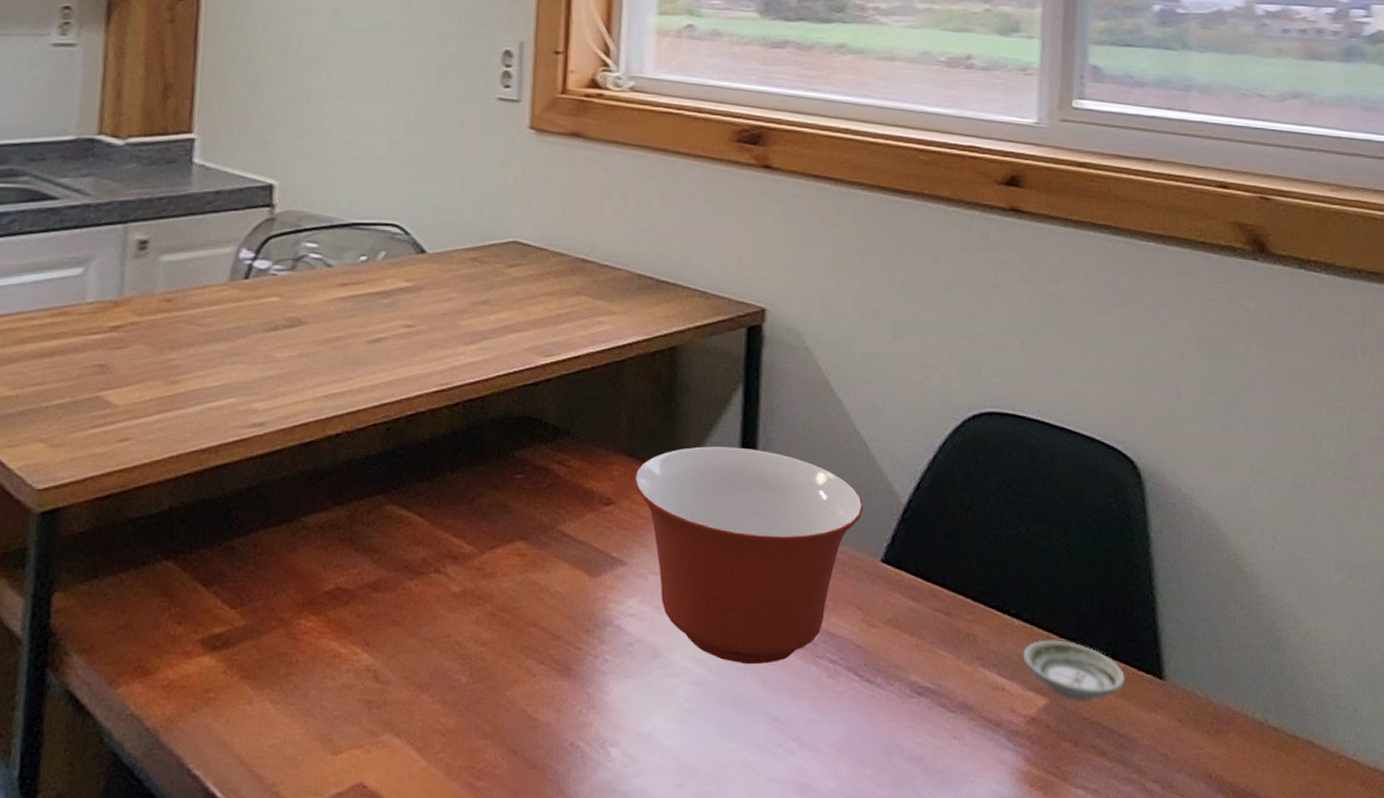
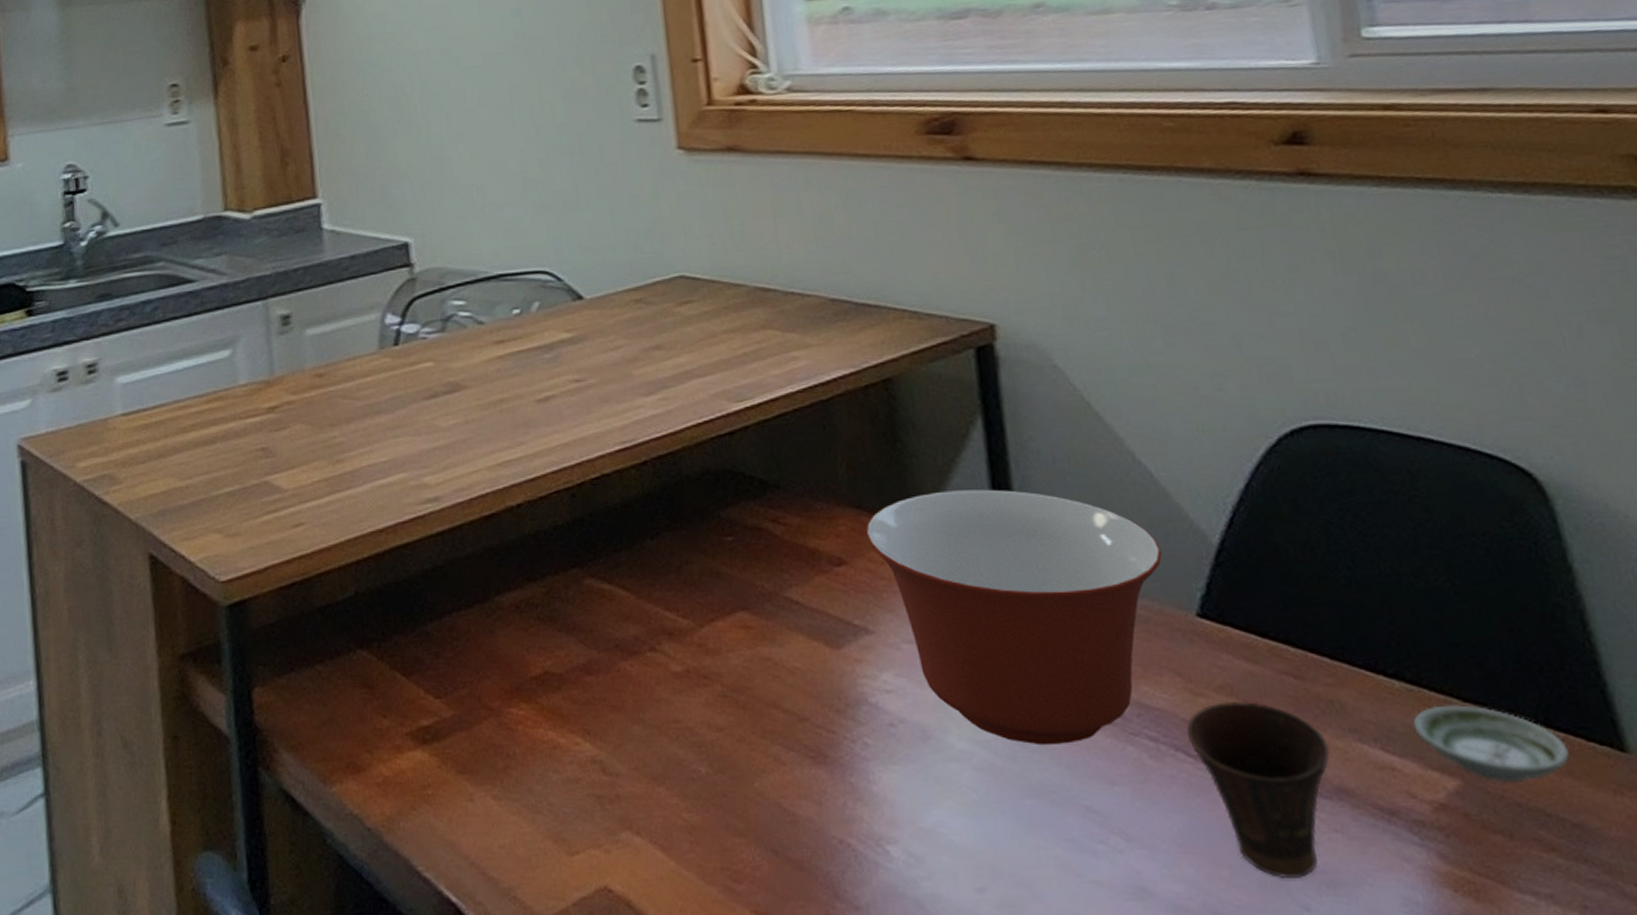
cup: none [858,631,961,776] -> present [1186,700,1331,878]

